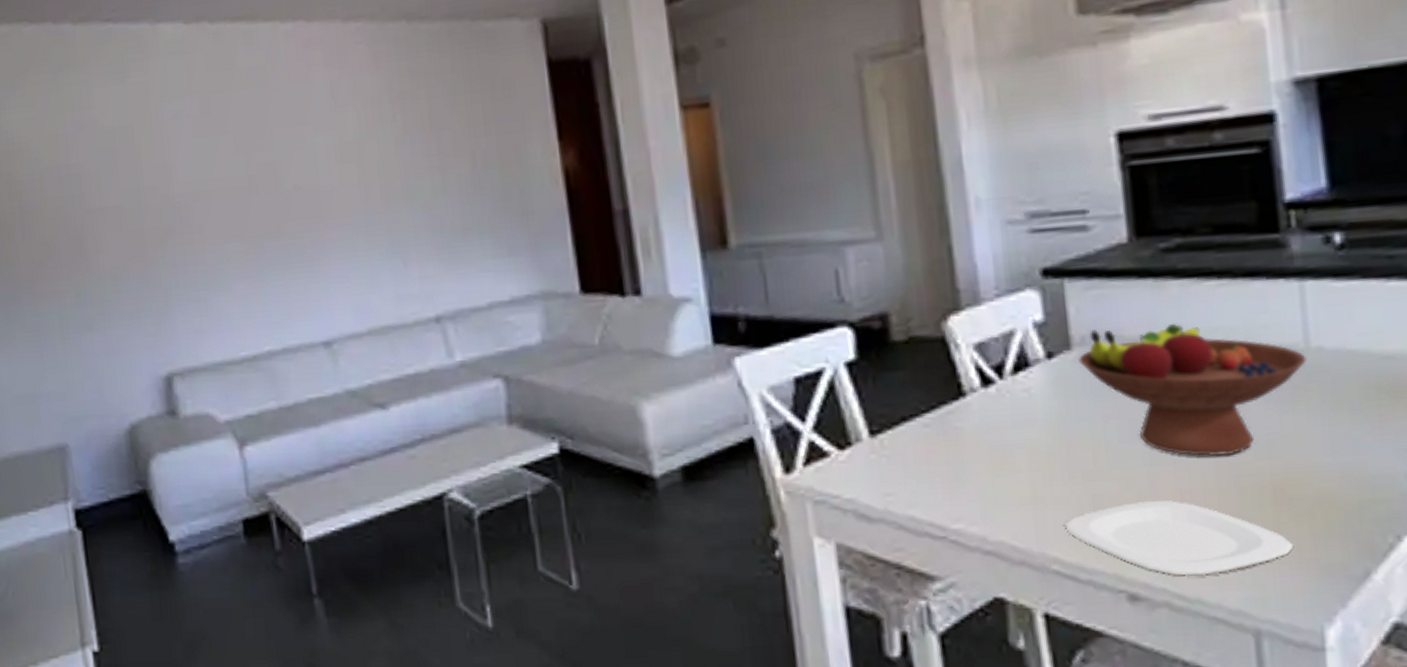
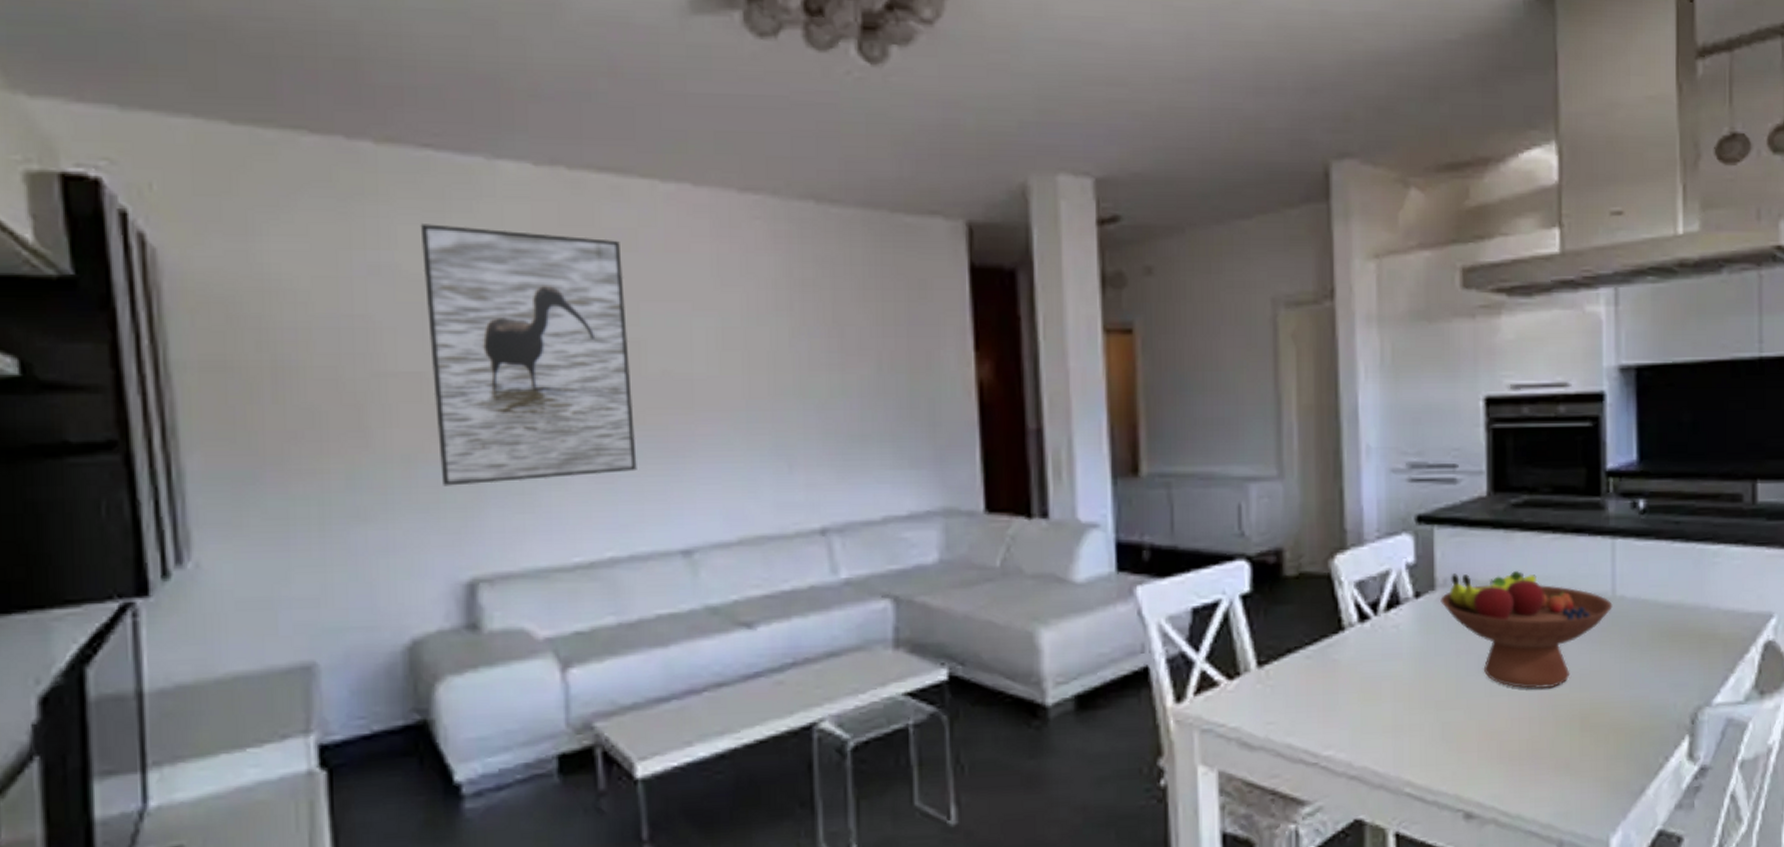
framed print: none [108,78,283,298] -> present [420,224,637,486]
plate: present [1065,500,1294,577] -> none [1418,728,1592,796]

